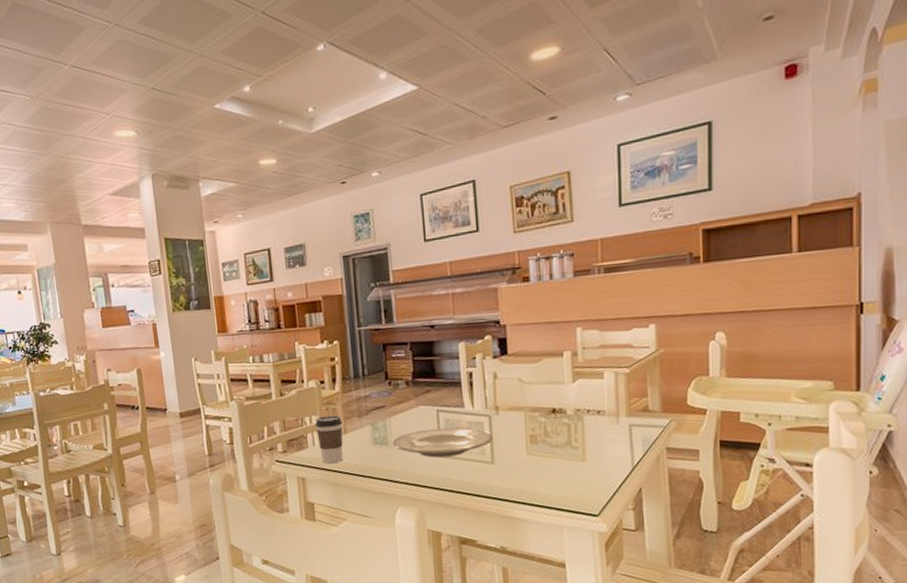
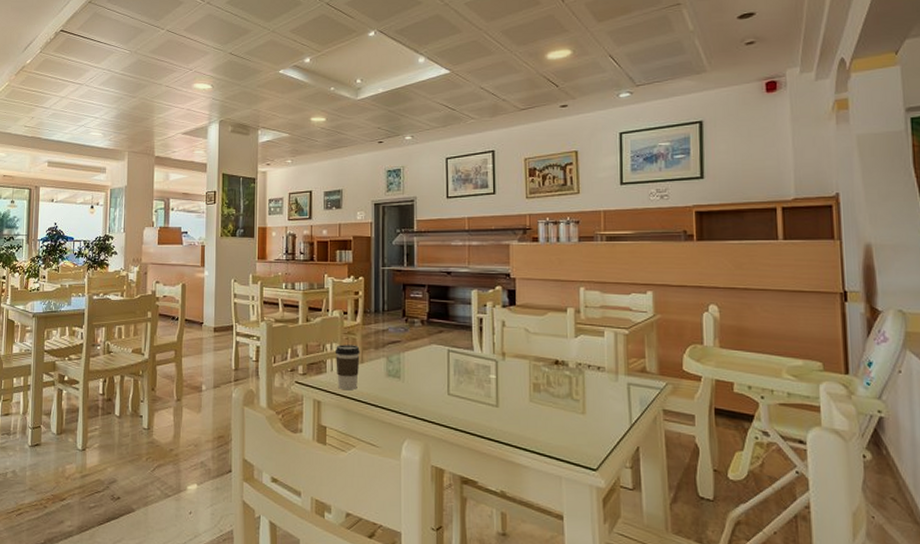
plate: present [392,427,494,458] -> none [405,367,499,396]

